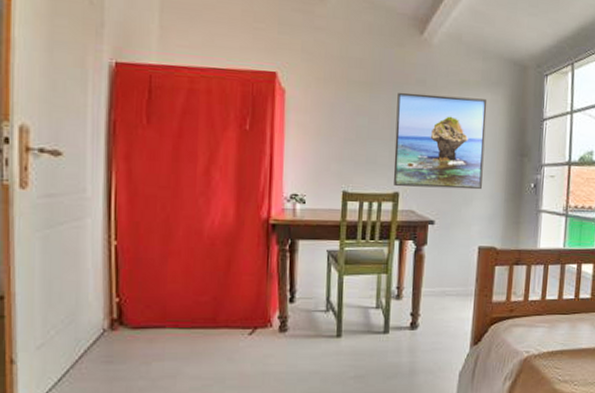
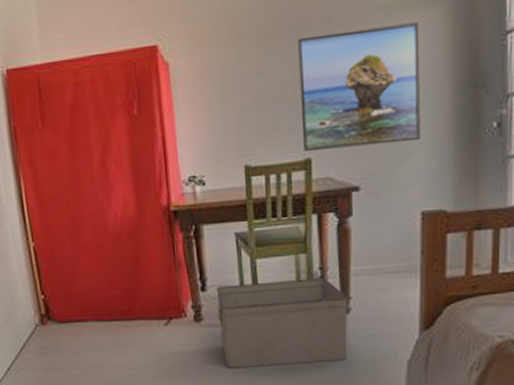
storage bin: none [302,296,418,378] -> present [216,278,348,368]

